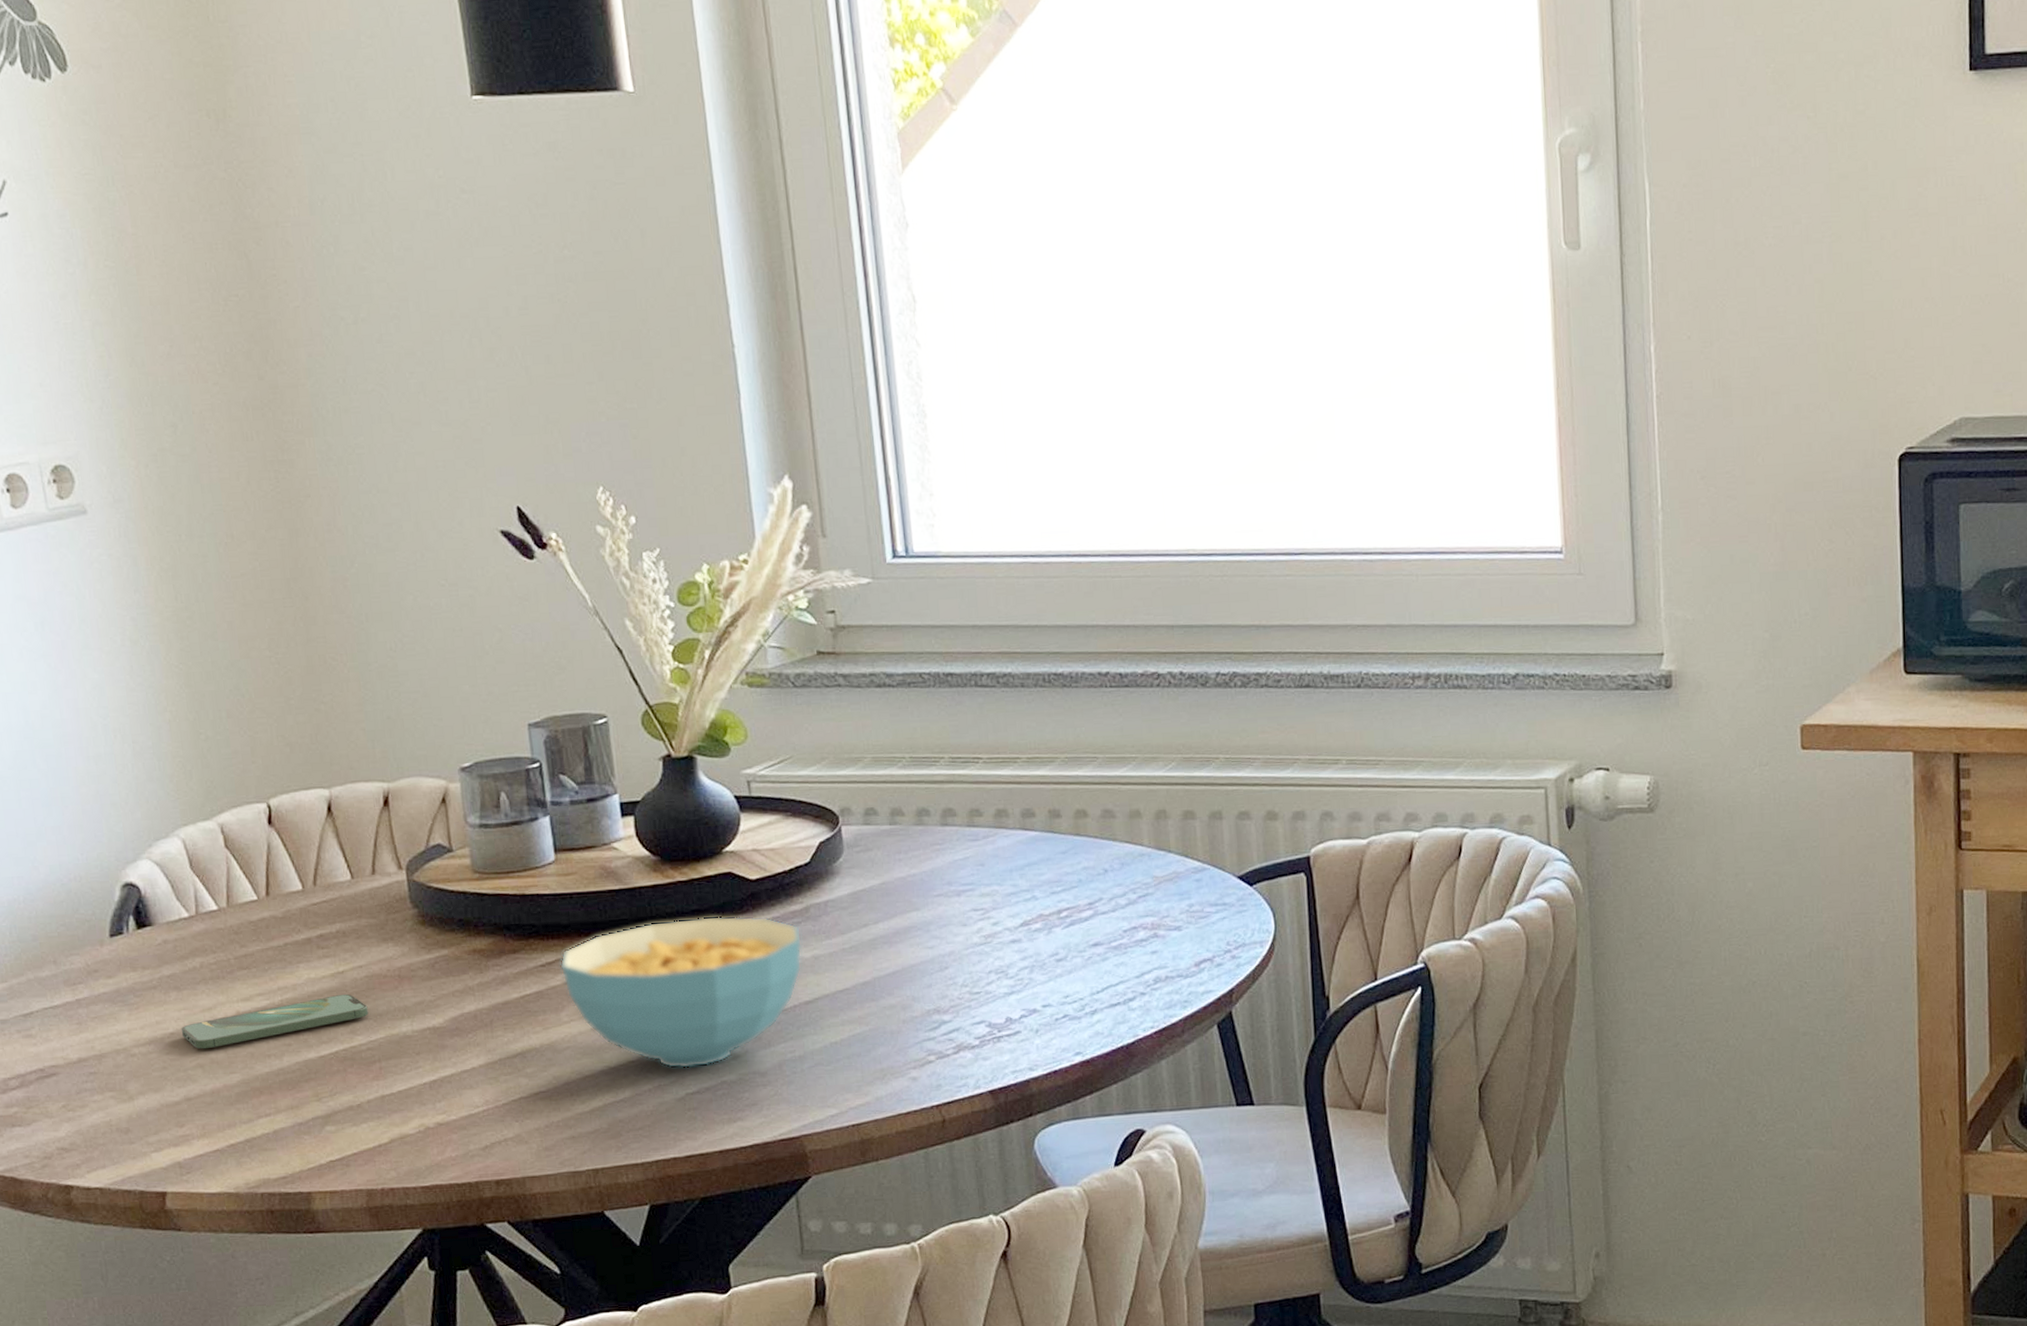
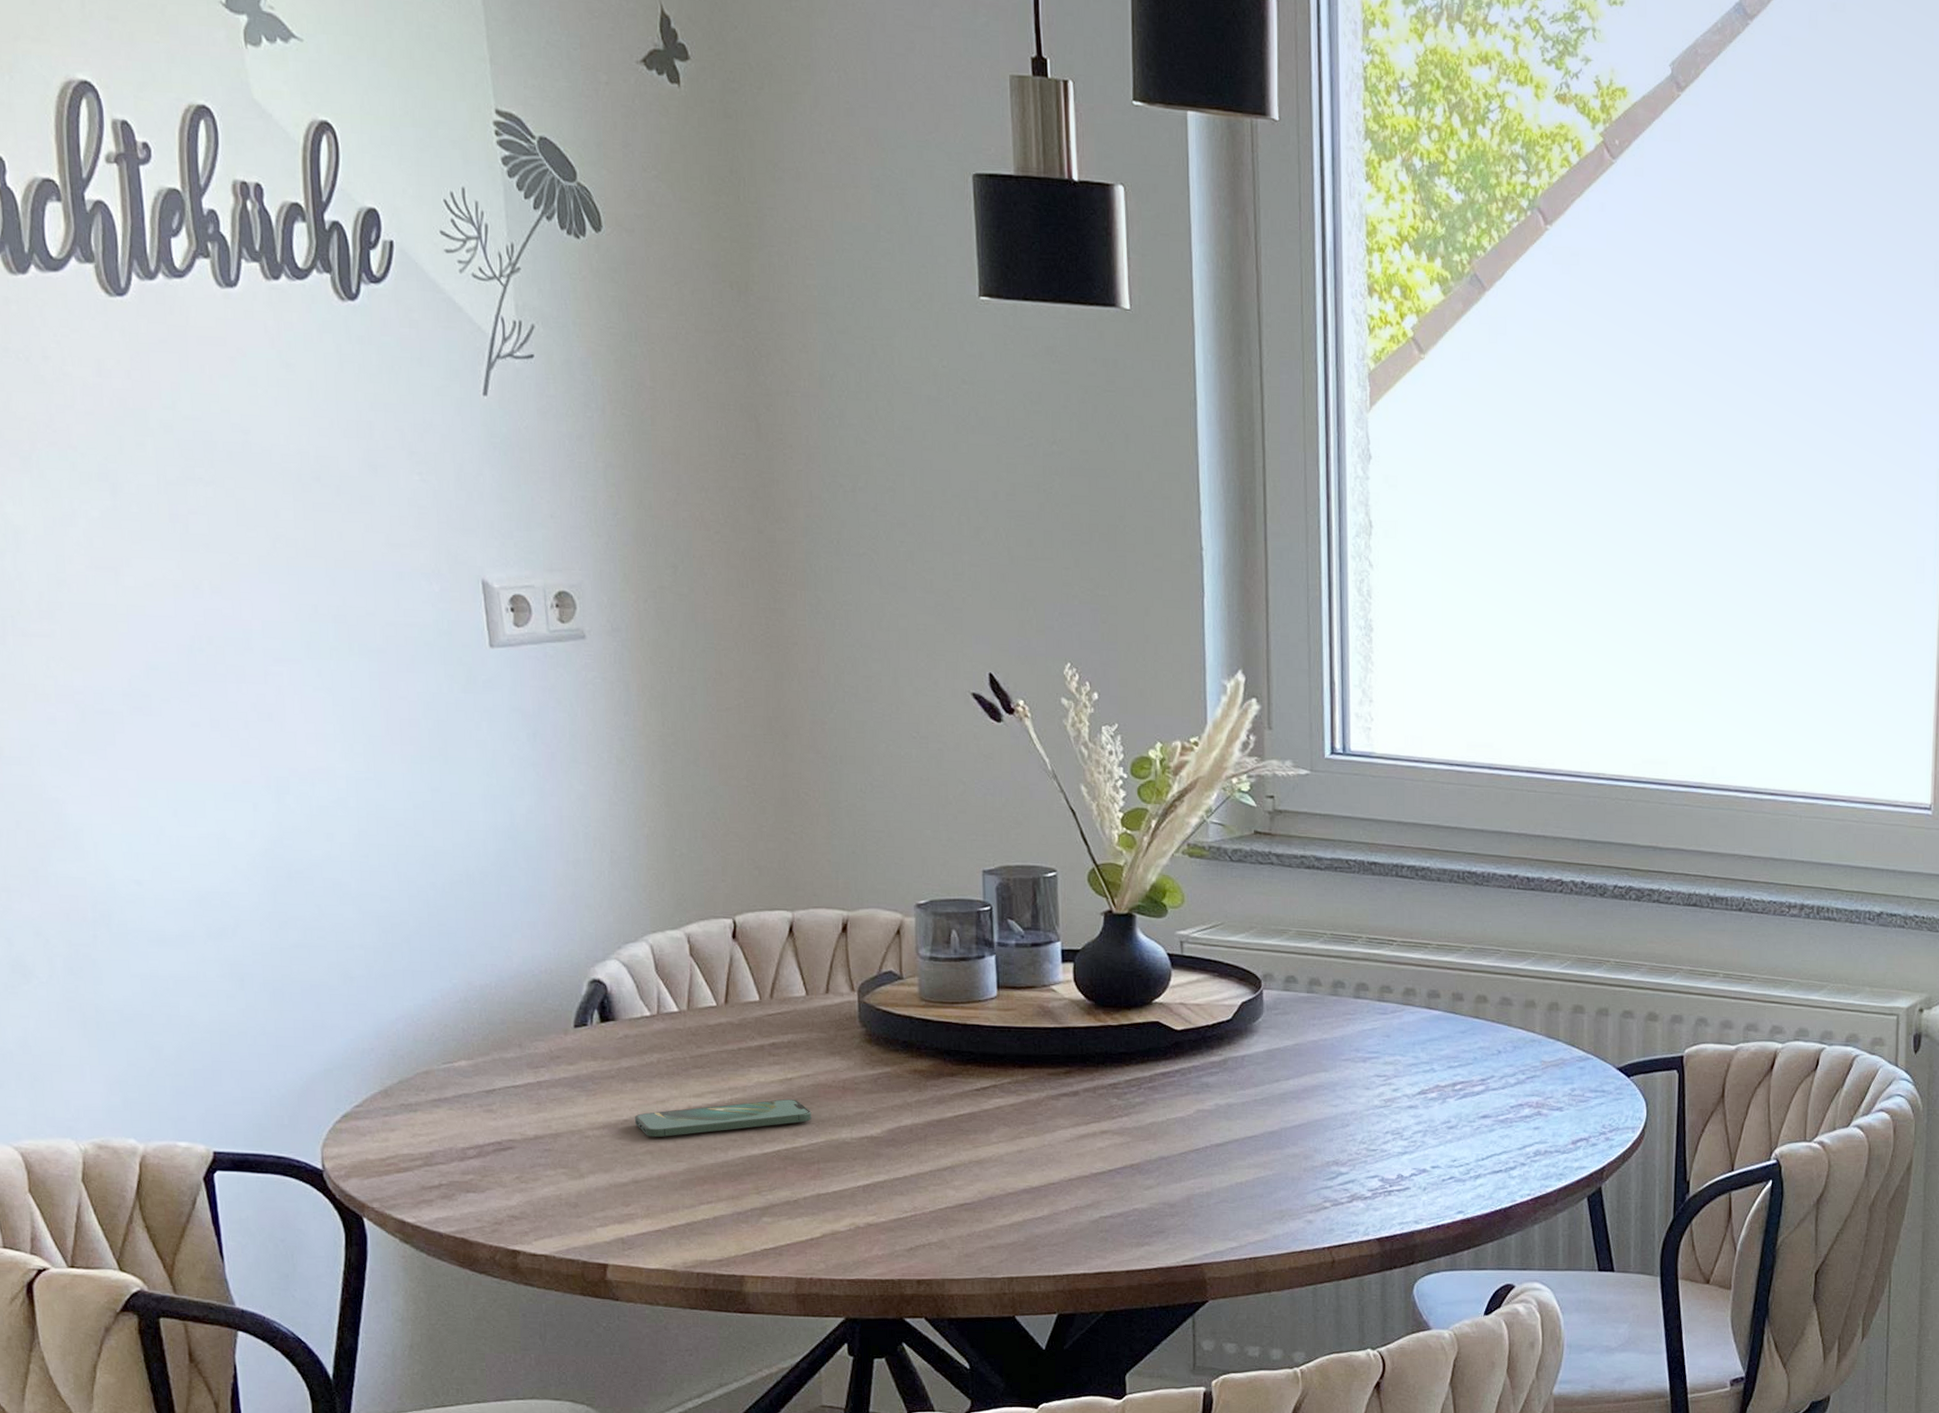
cereal bowl: present [560,916,802,1069] -> none [994,1059,1218,1195]

